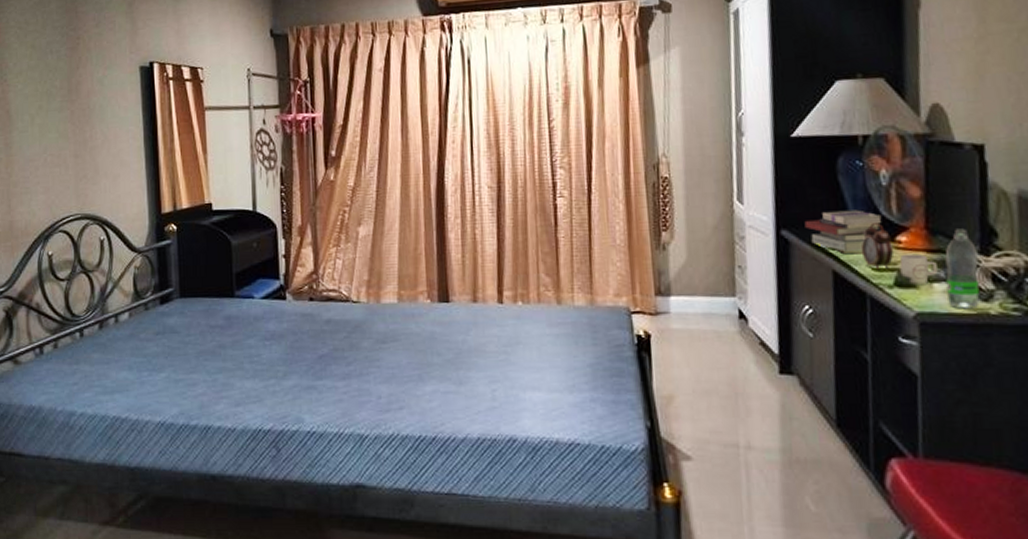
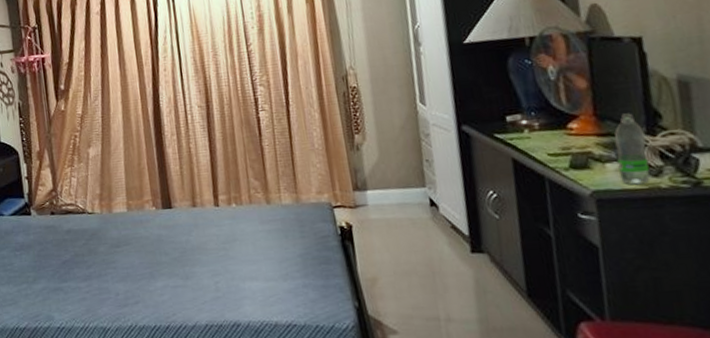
books: present [804,210,882,255] -> none [482,103,554,144]
alarm clock: present [860,223,893,270] -> none [536,113,567,155]
mug: present [899,253,938,286] -> none [572,138,609,168]

